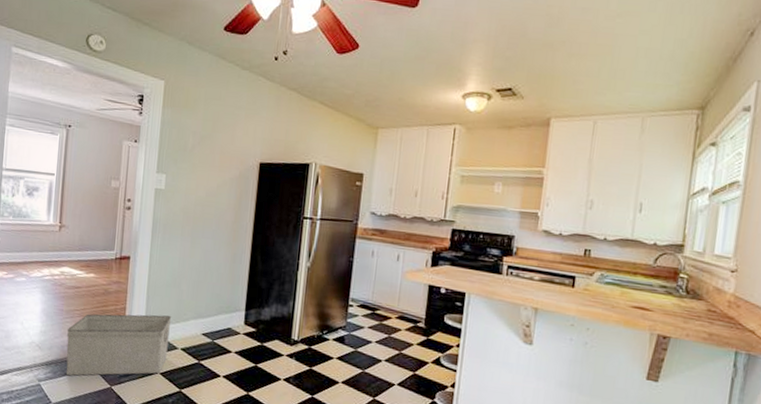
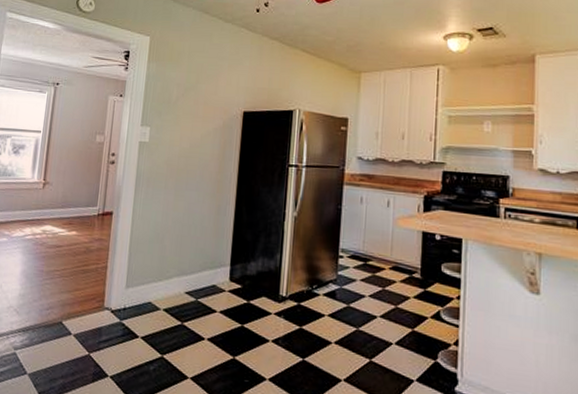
storage bin: present [66,313,172,376] -> none [43,273,154,343]

